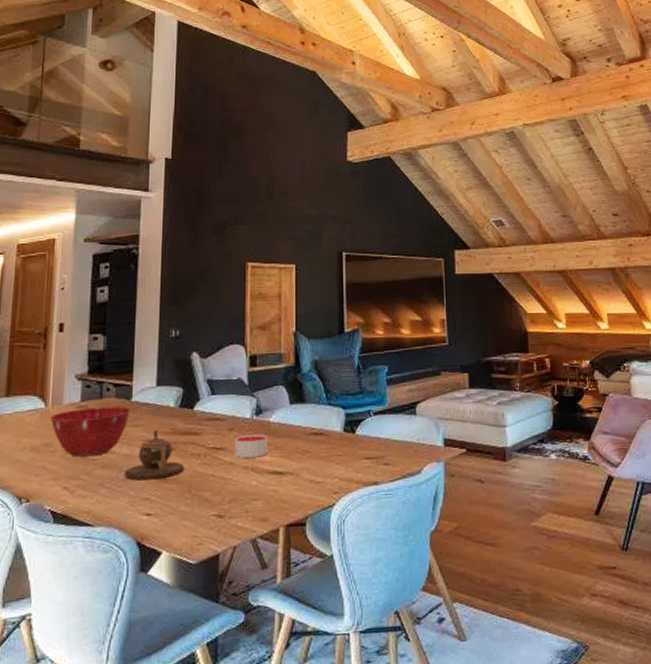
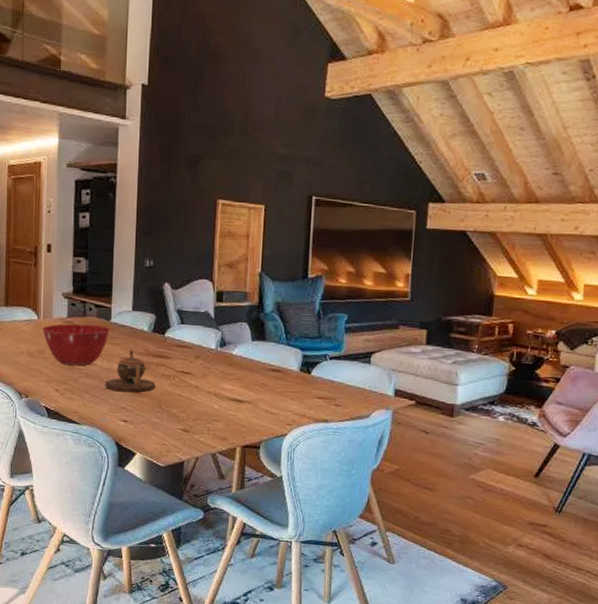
candle: present [235,434,267,458] -> none [200,363,230,385]

